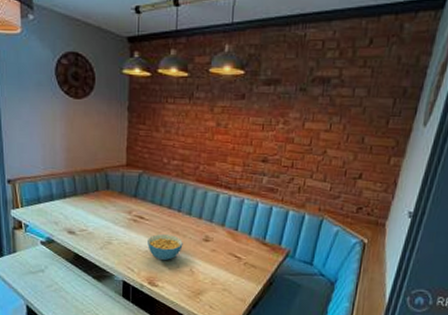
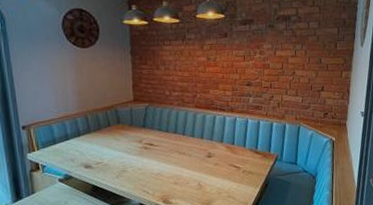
cereal bowl: present [147,234,183,261] -> none [159,156,190,180]

